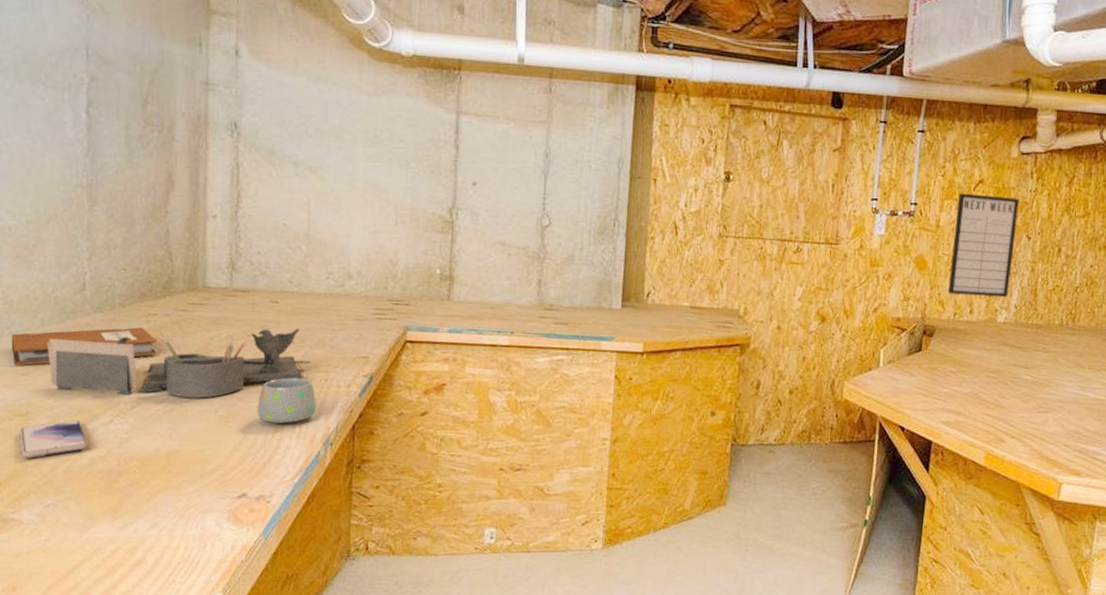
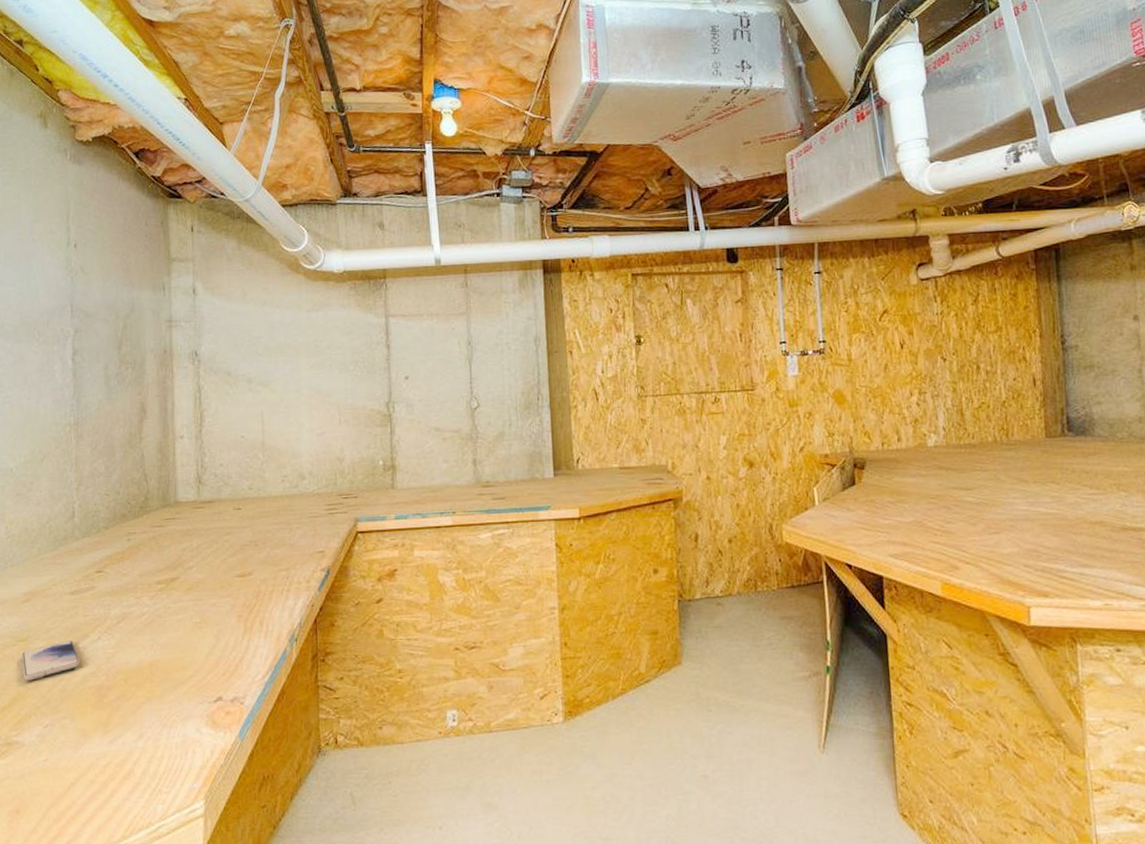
notebook: present [11,327,158,366] -> none [13,546,138,595]
desk organizer: present [47,328,312,398] -> none [43,531,273,614]
mug: present [257,377,317,424] -> none [227,578,281,625]
writing board: present [948,193,1020,298] -> none [865,322,934,425]

